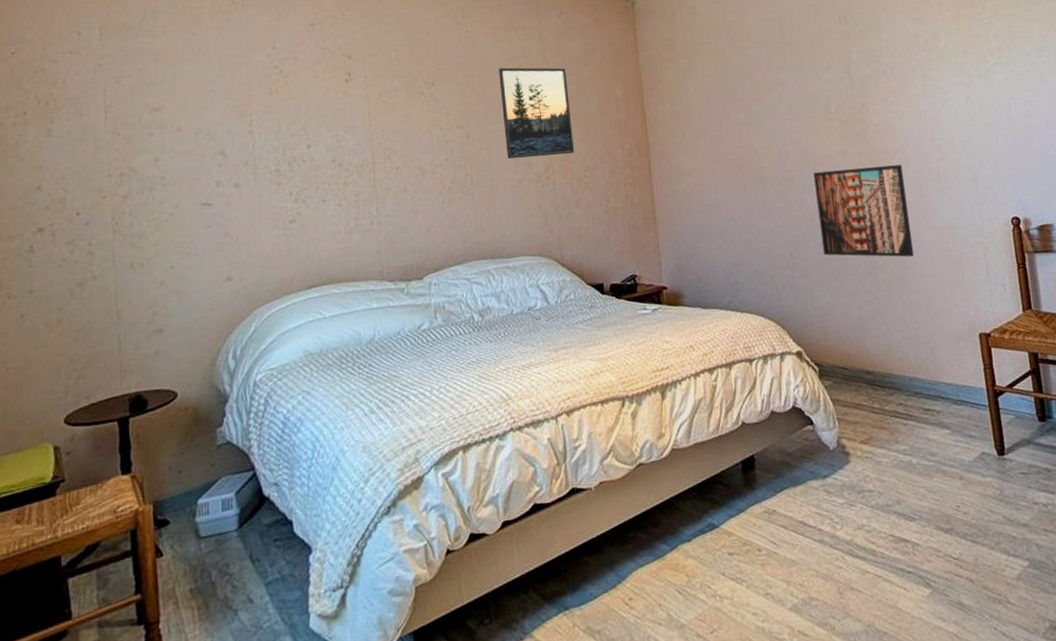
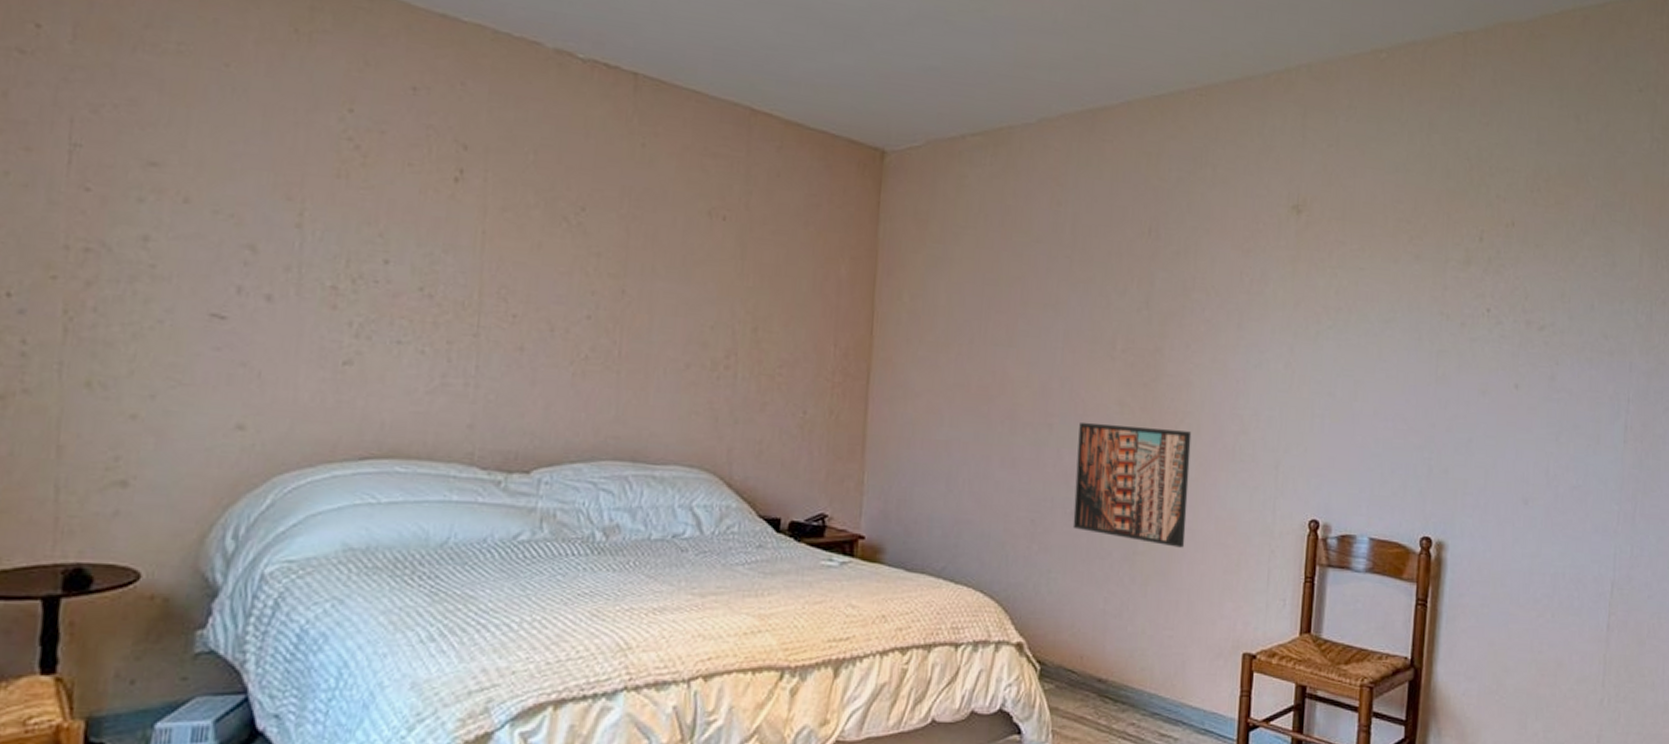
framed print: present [499,67,575,159] -> none [674,205,776,341]

